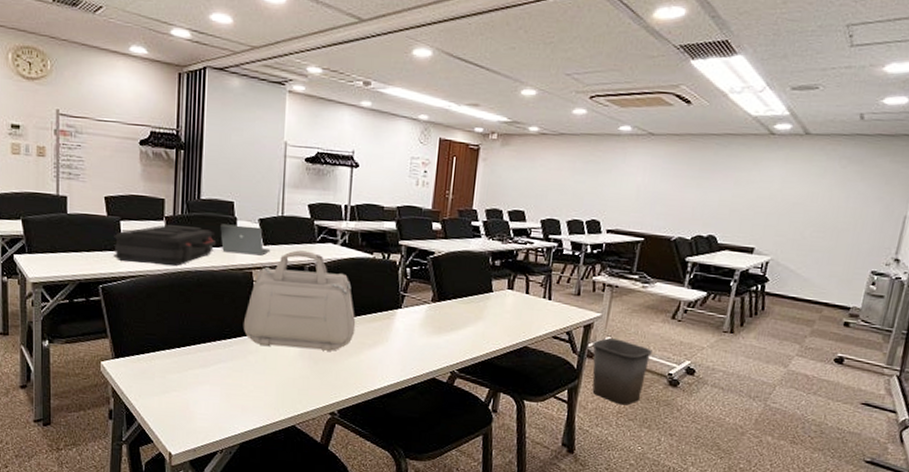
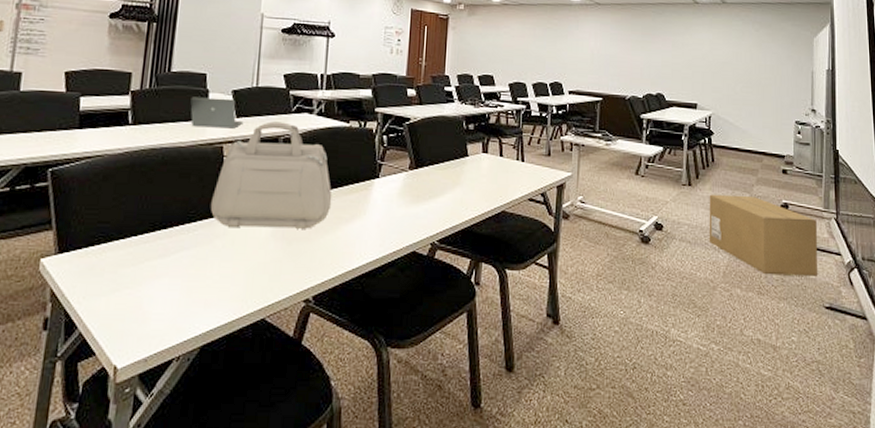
briefcase: present [113,225,217,266] -> none [68,99,186,143]
waste bin: present [591,338,653,405] -> none [565,197,622,267]
box: none [744,342,875,431] -> present [709,194,817,276]

